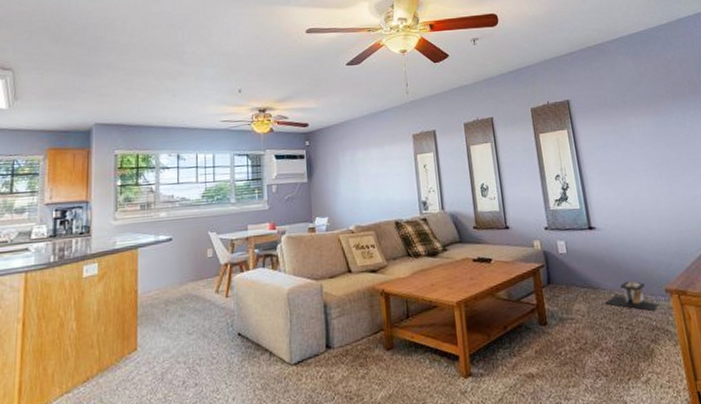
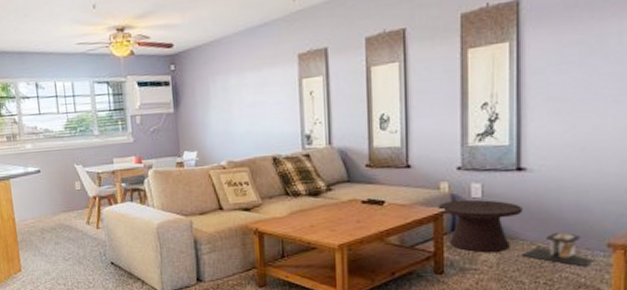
side table: none [534,255,599,303] -> present [438,199,523,252]

